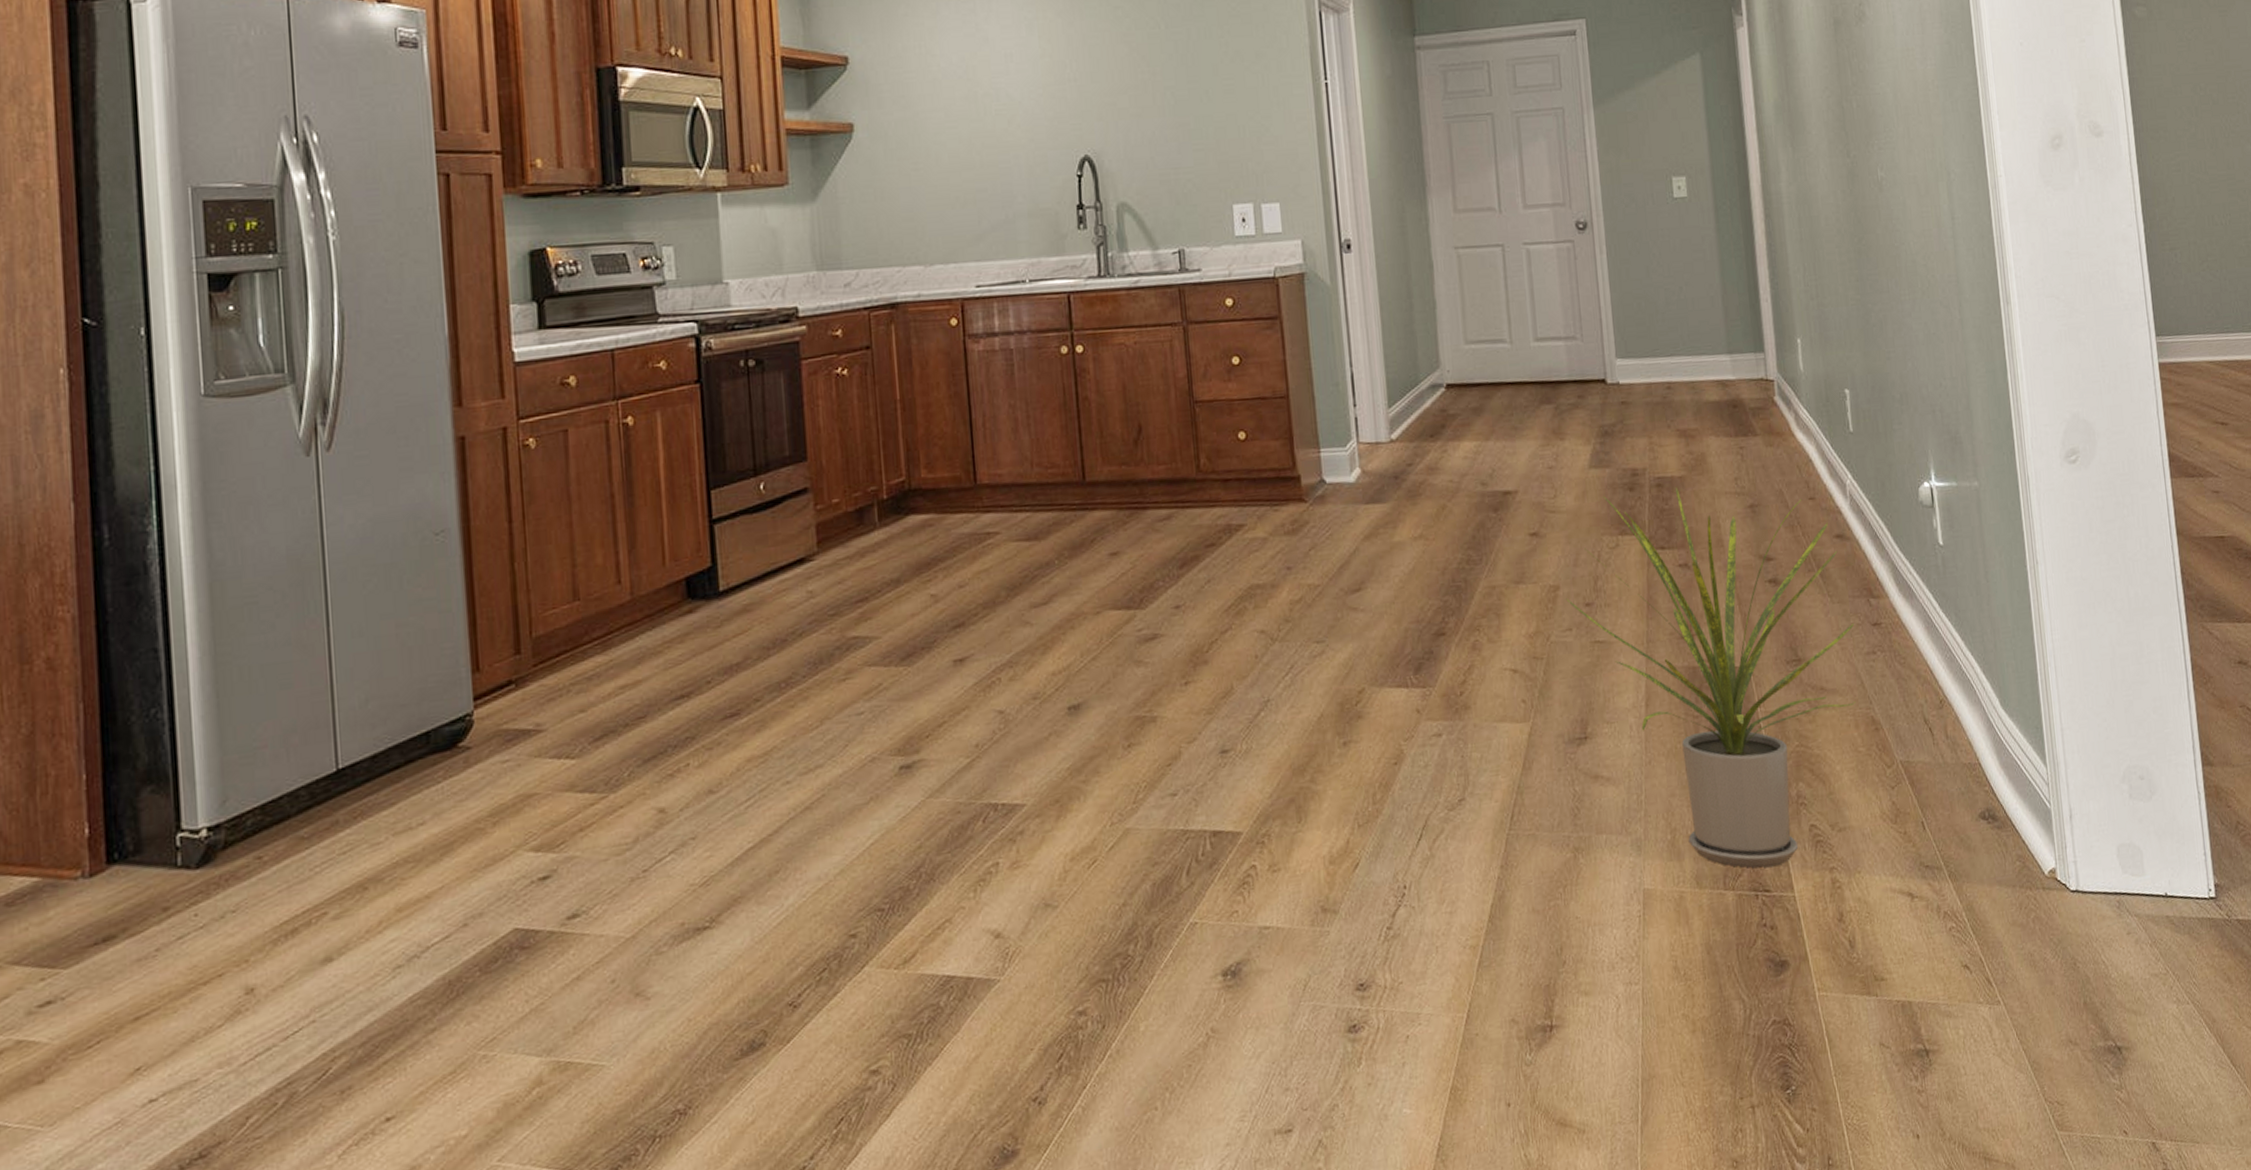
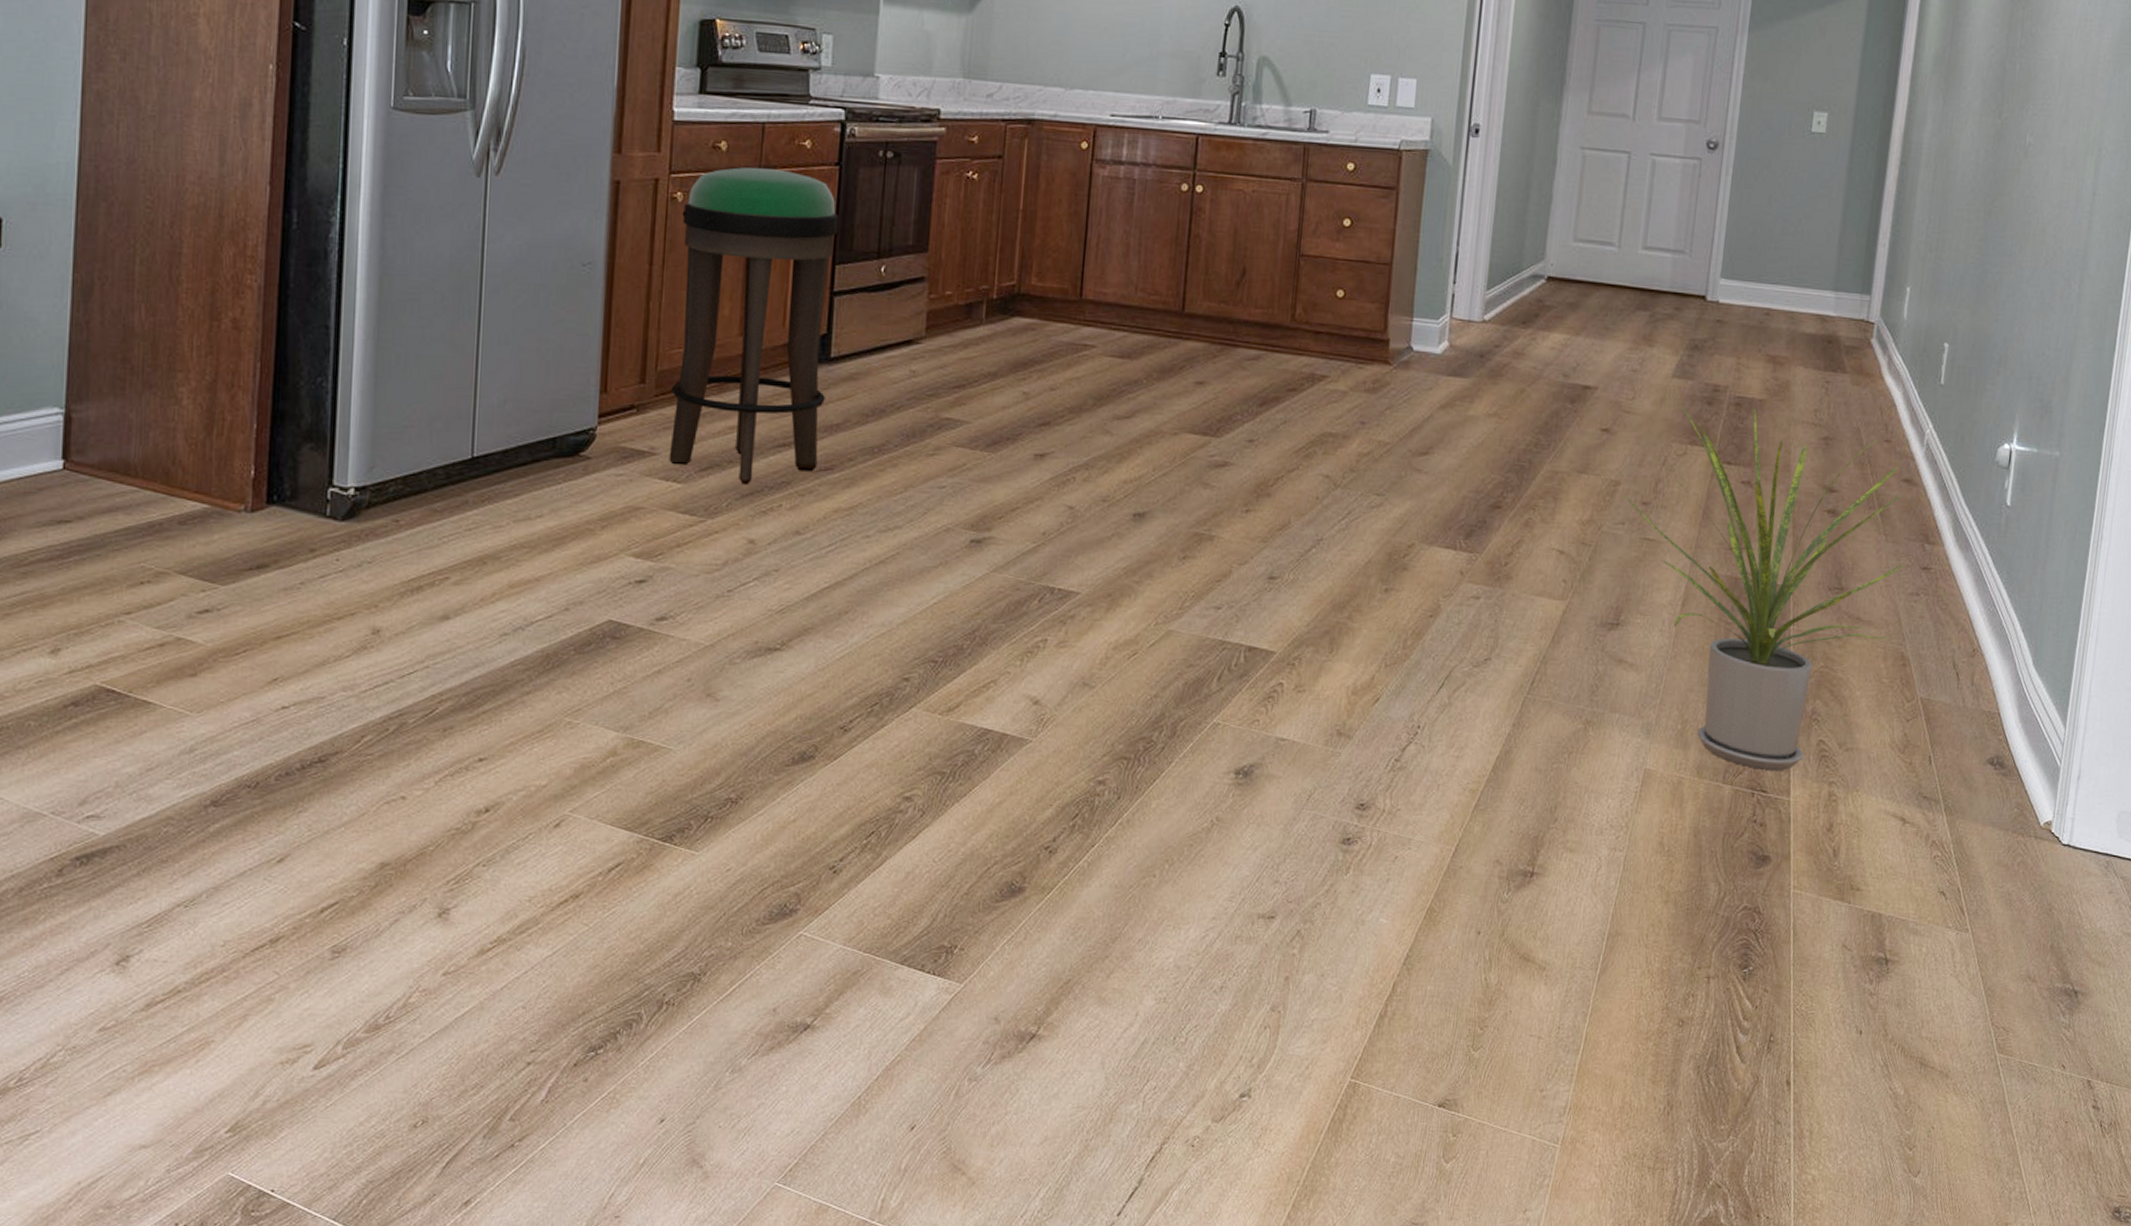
bar stool: none [537,396,722,749] -> present [669,167,840,485]

